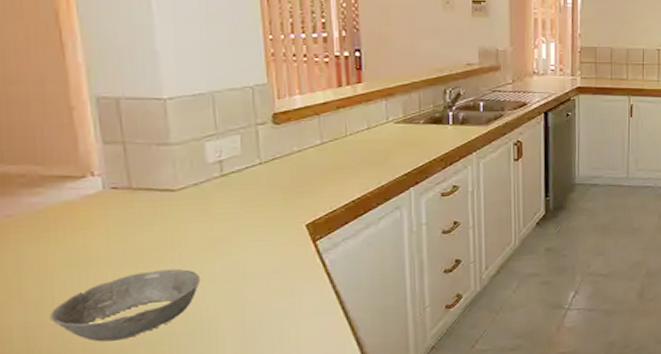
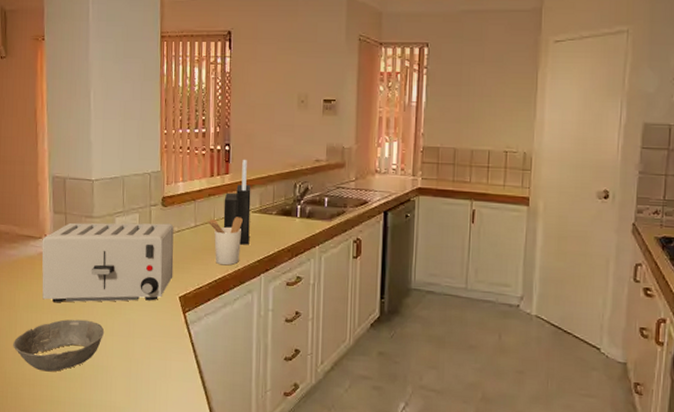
toaster: none [87,143,296,255] -> present [42,222,174,303]
utensil holder: none [334,129,383,184] -> present [205,217,243,266]
knife block: none [357,65,393,159] -> present [223,159,251,245]

